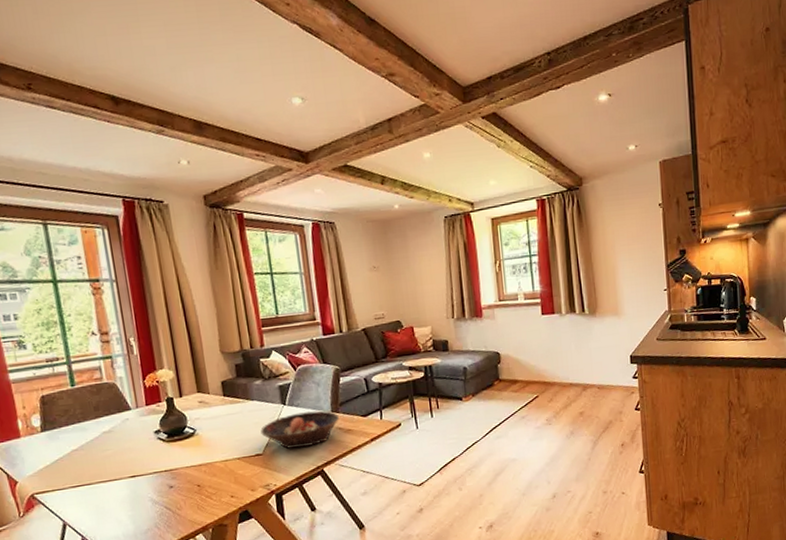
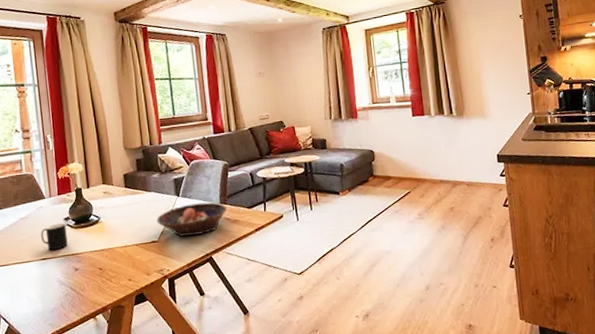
cup: none [128,436,160,467] -> present [41,222,68,251]

